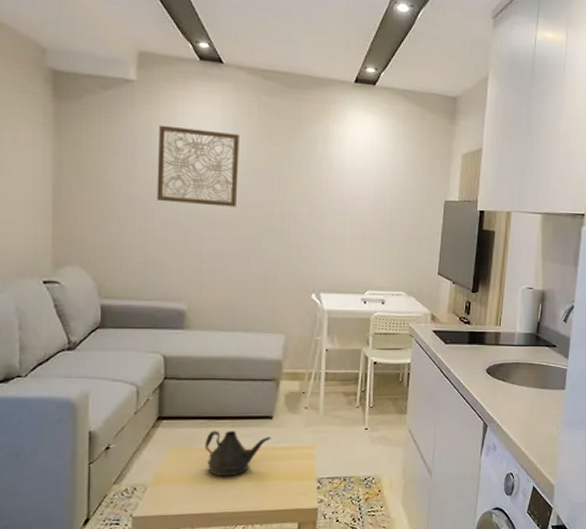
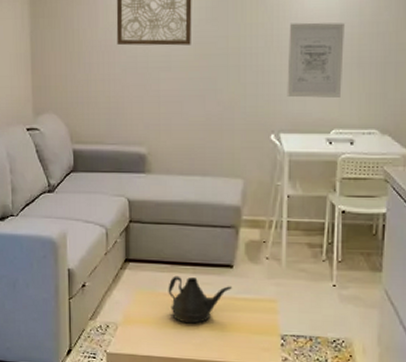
wall art: none [327,195,379,263] -> present [287,22,345,98]

